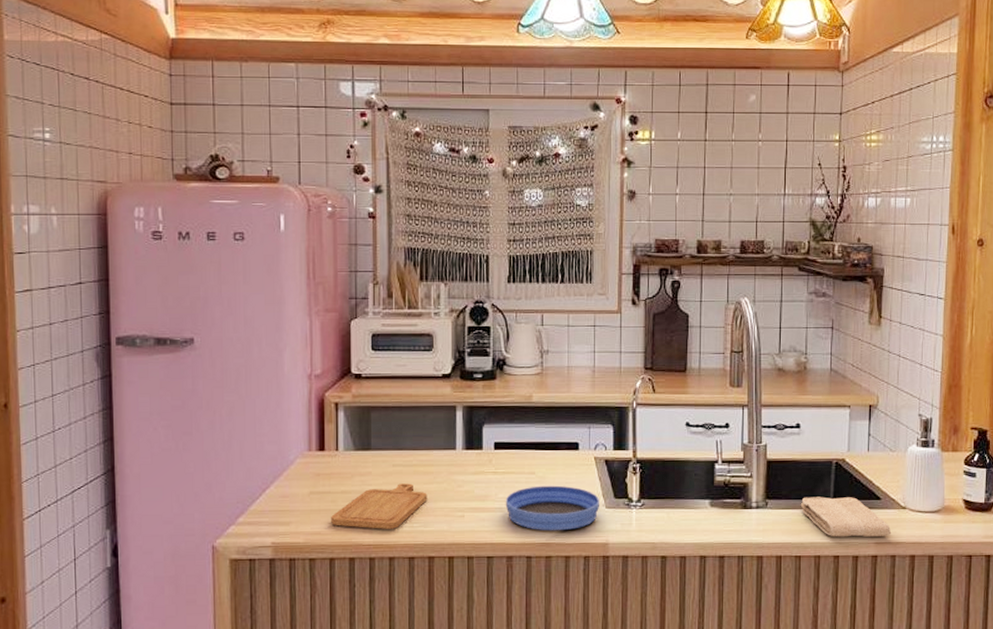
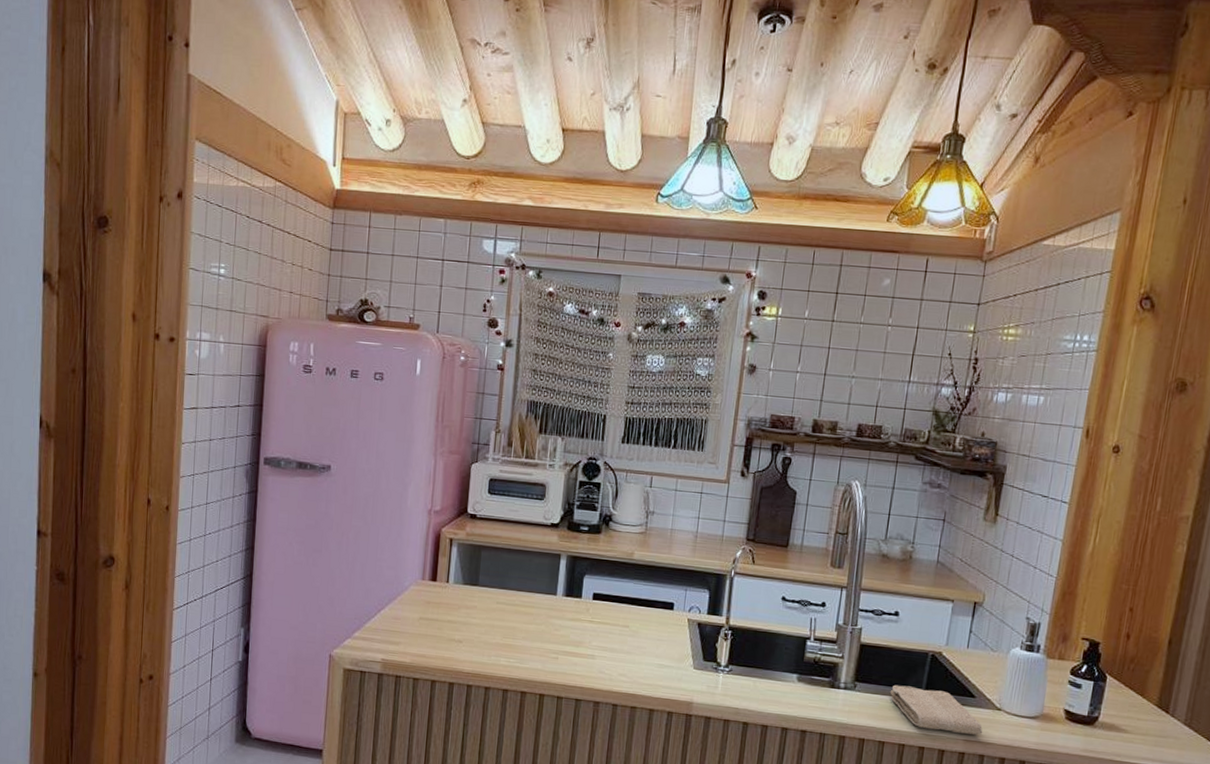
chopping board: present [331,483,427,529] -> none [436,620,526,662]
bowl: present [505,485,600,531] -> none [597,639,689,685]

